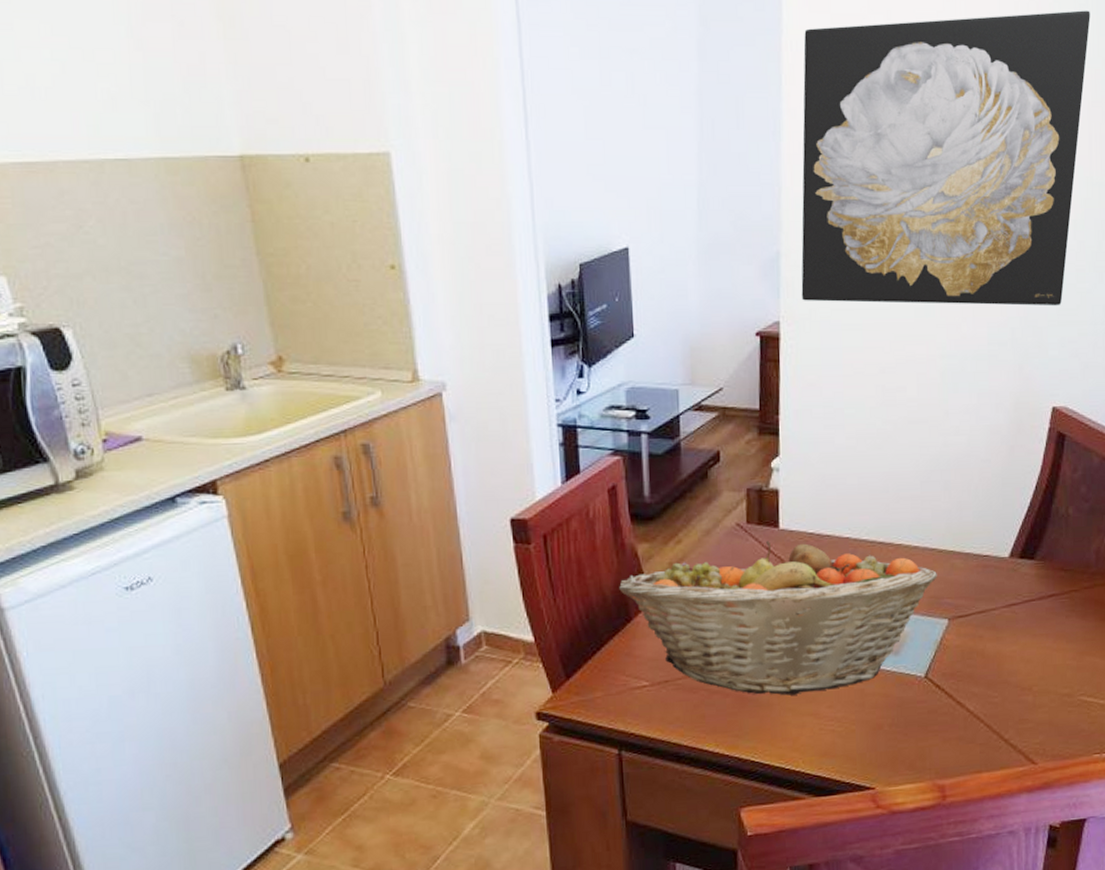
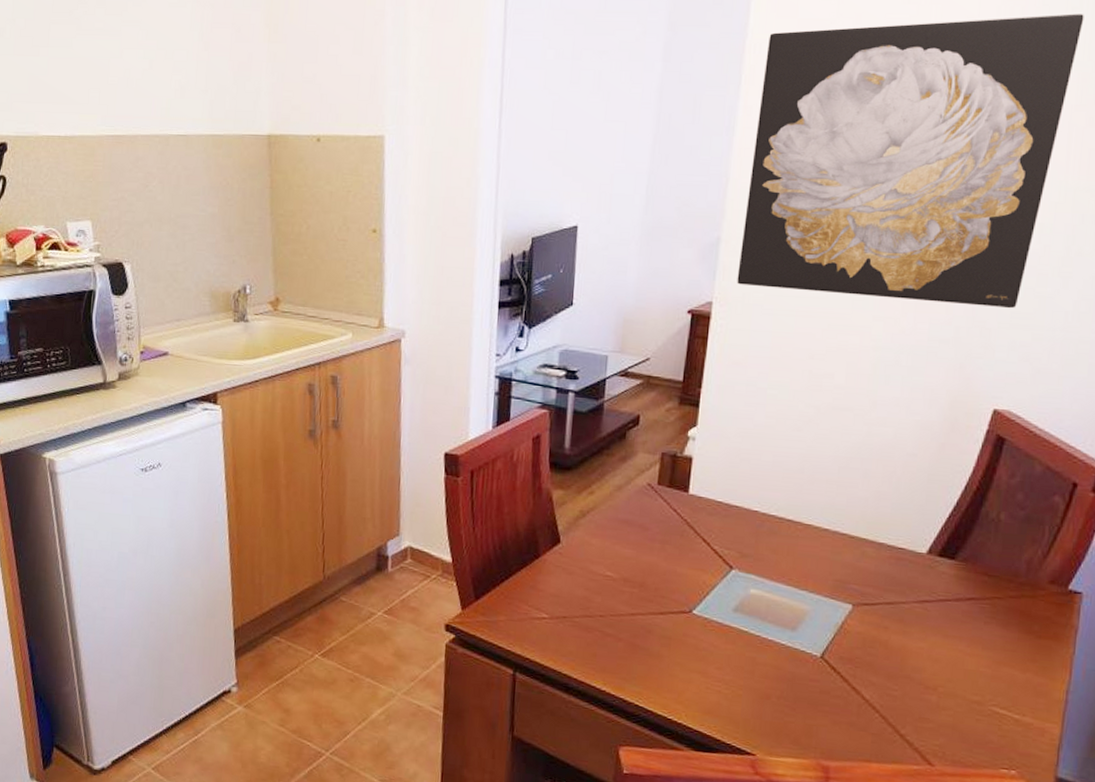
fruit basket: present [619,541,937,695] -> none [532,503,846,653]

